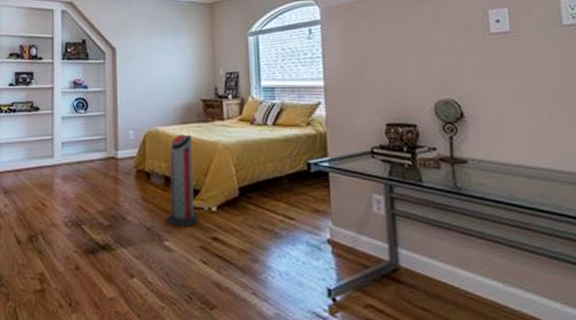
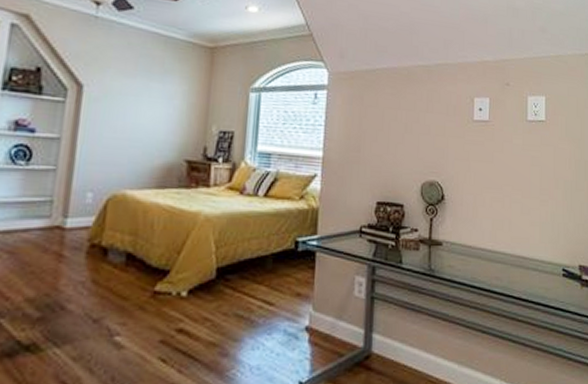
air purifier: present [167,134,198,228] -> none [123,201,168,318]

